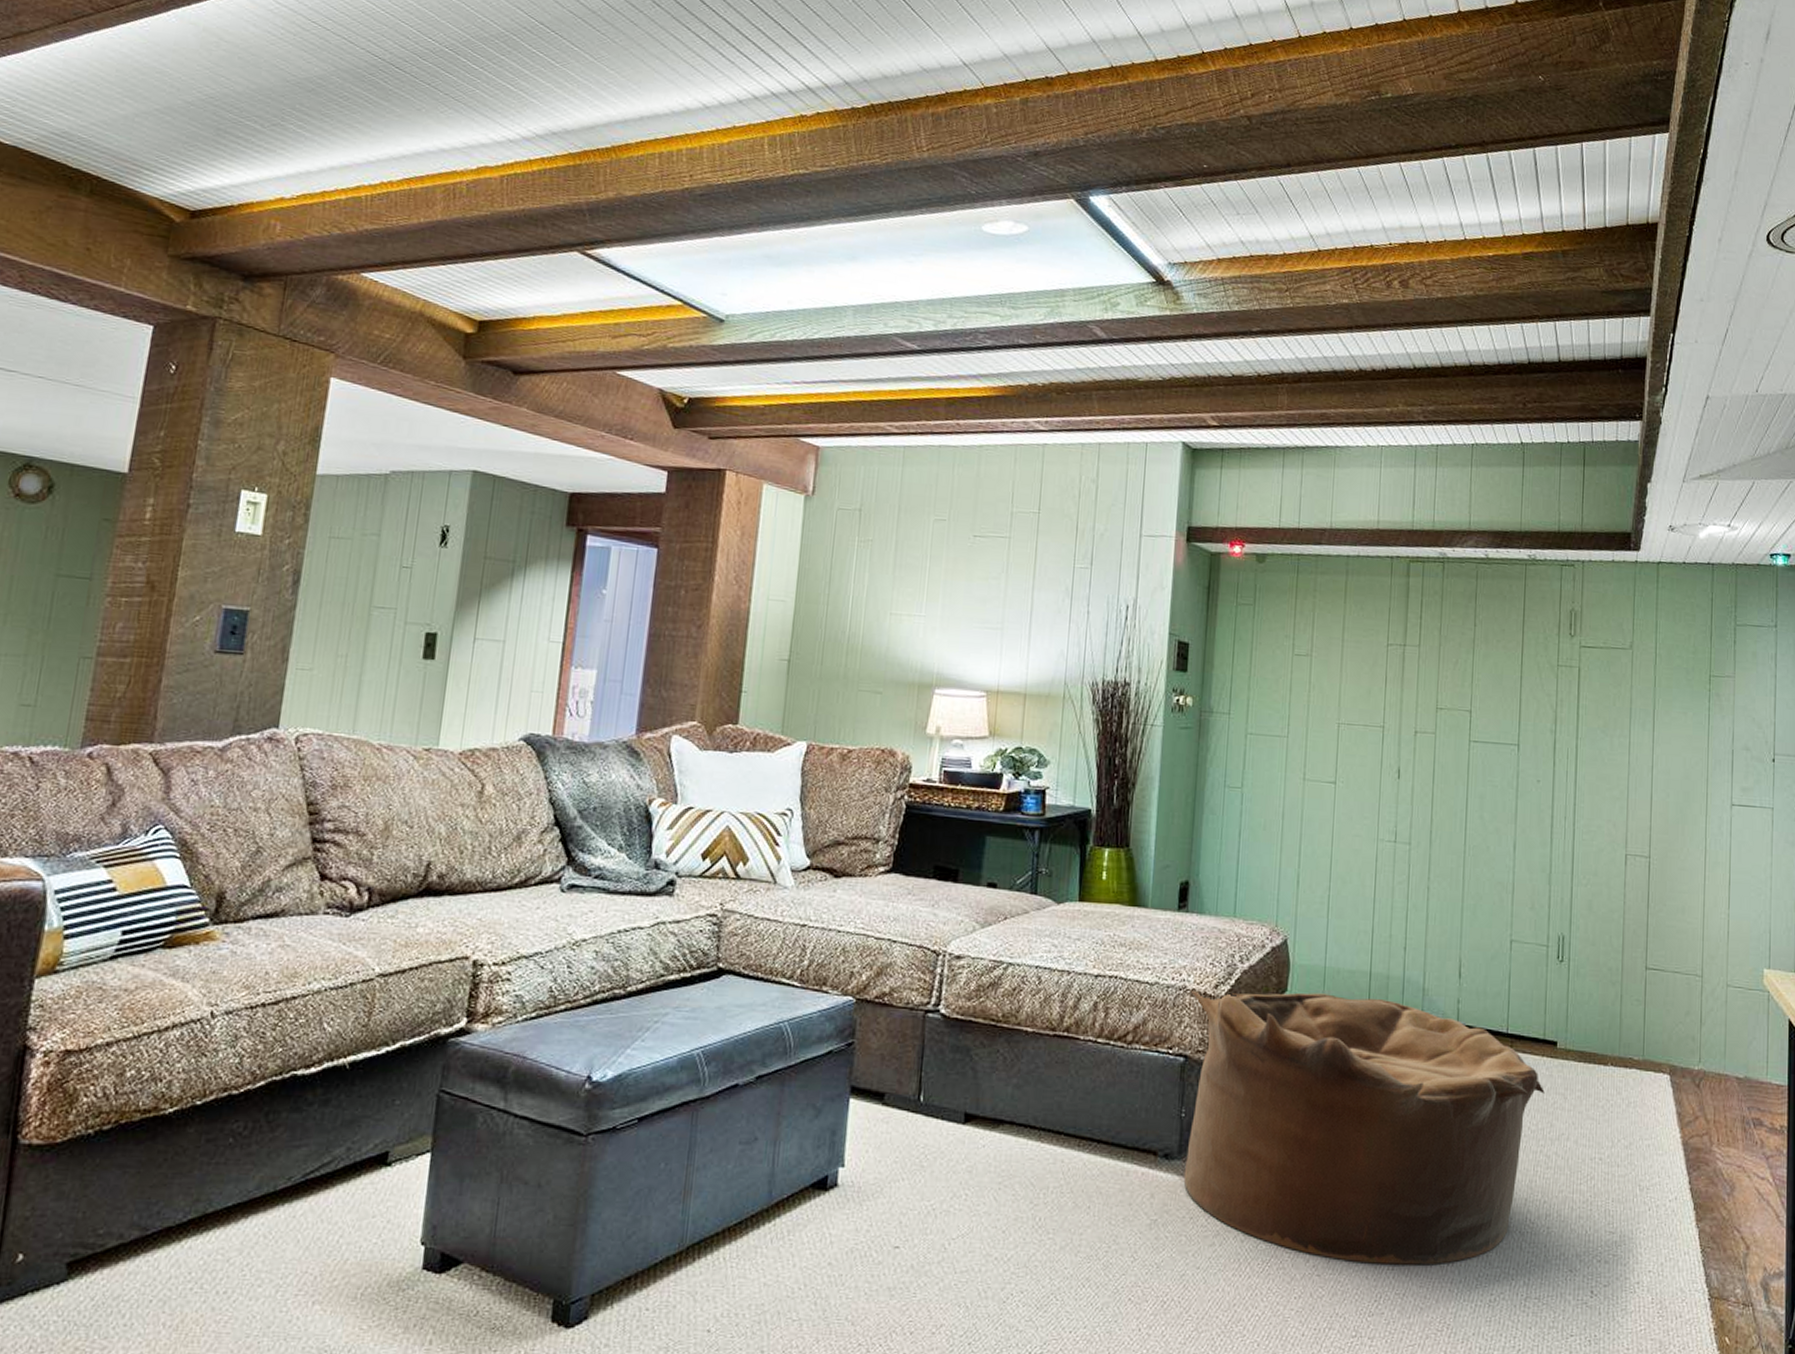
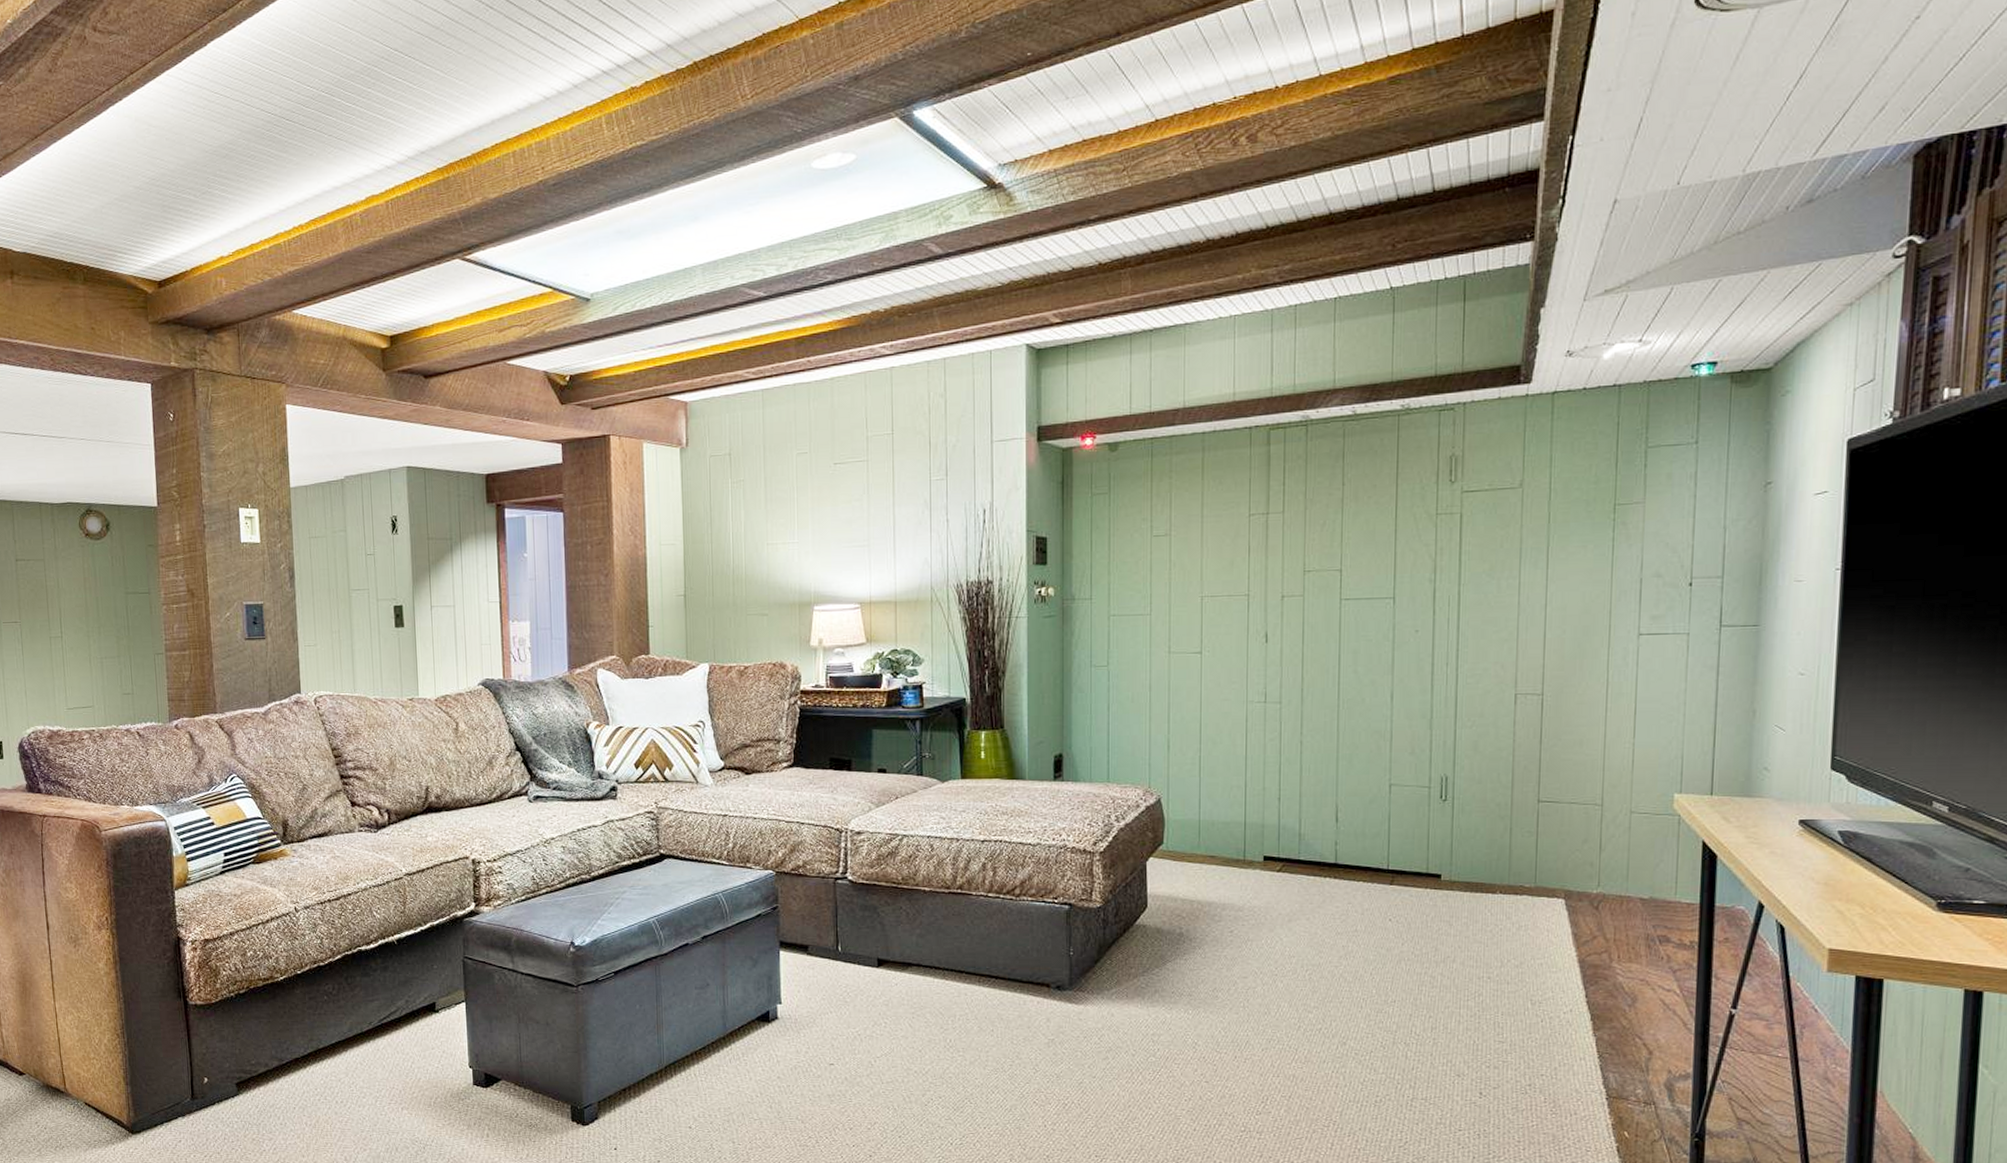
bean bag chair: present [1183,990,1545,1266] -> none [1070,844,1428,1073]

